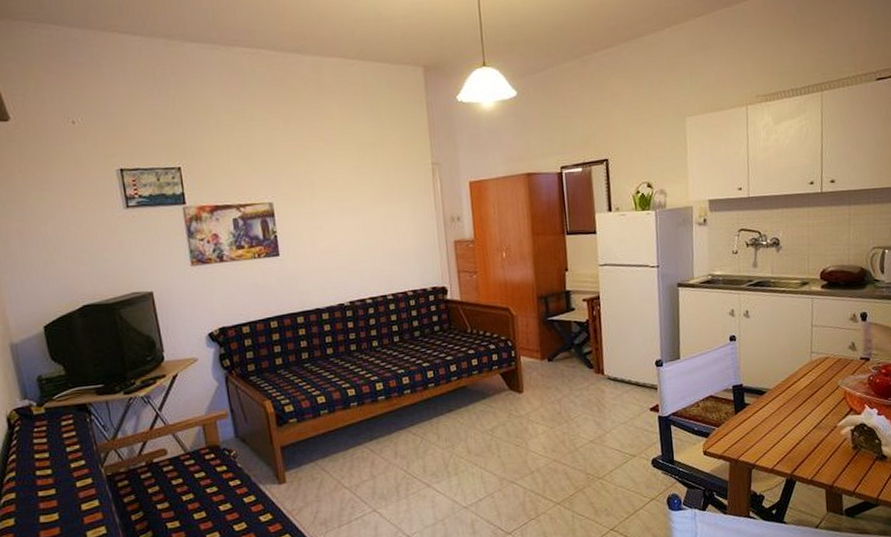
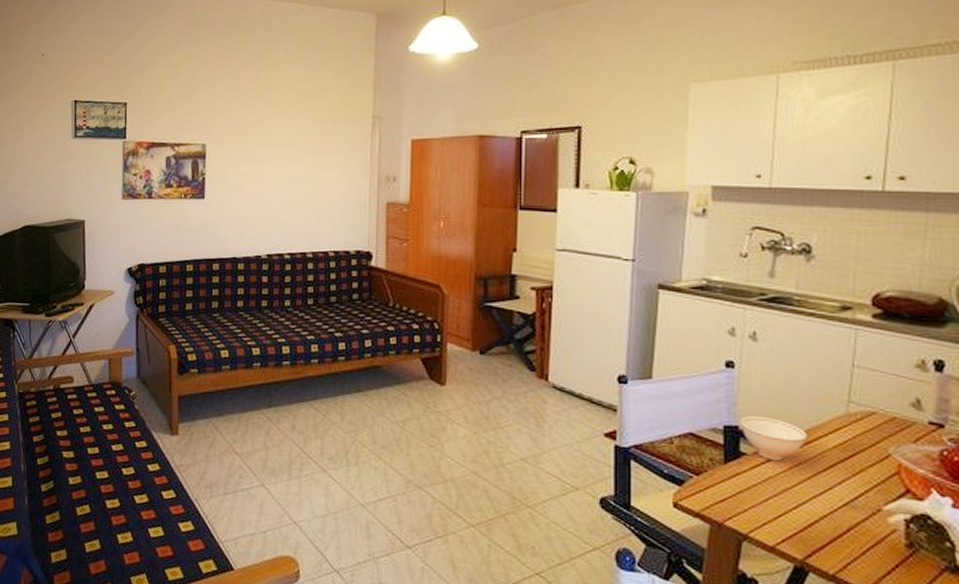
bowl: none [743,373,788,406] -> present [740,415,808,462]

